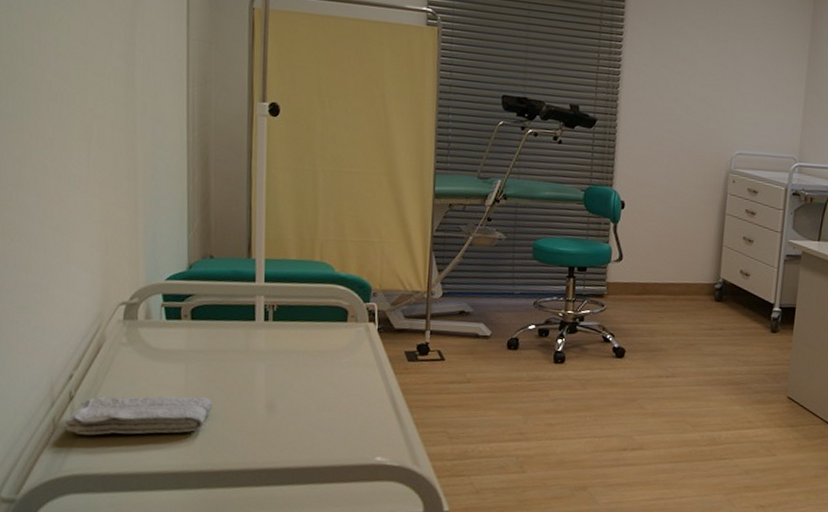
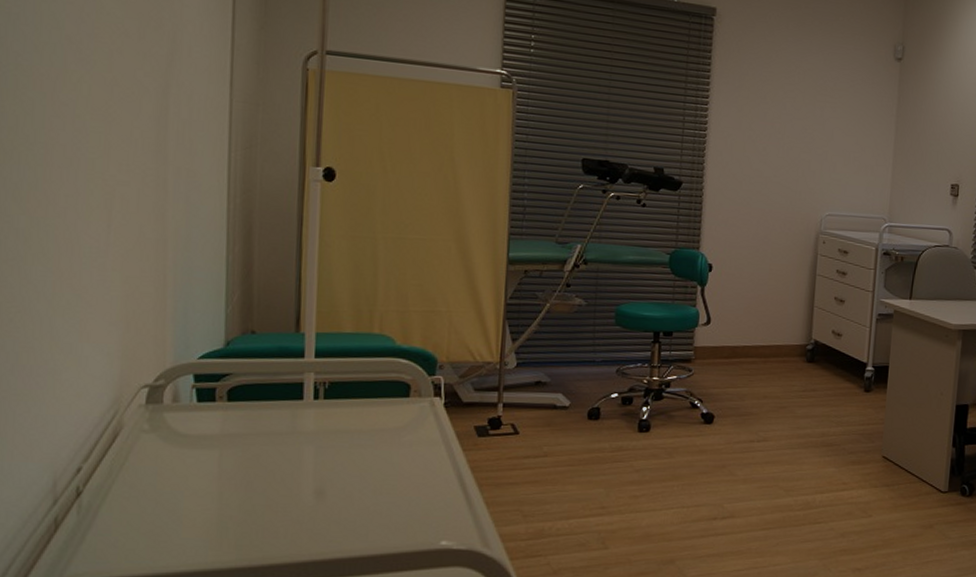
washcloth: present [66,396,213,436] -> none [71,486,251,535]

